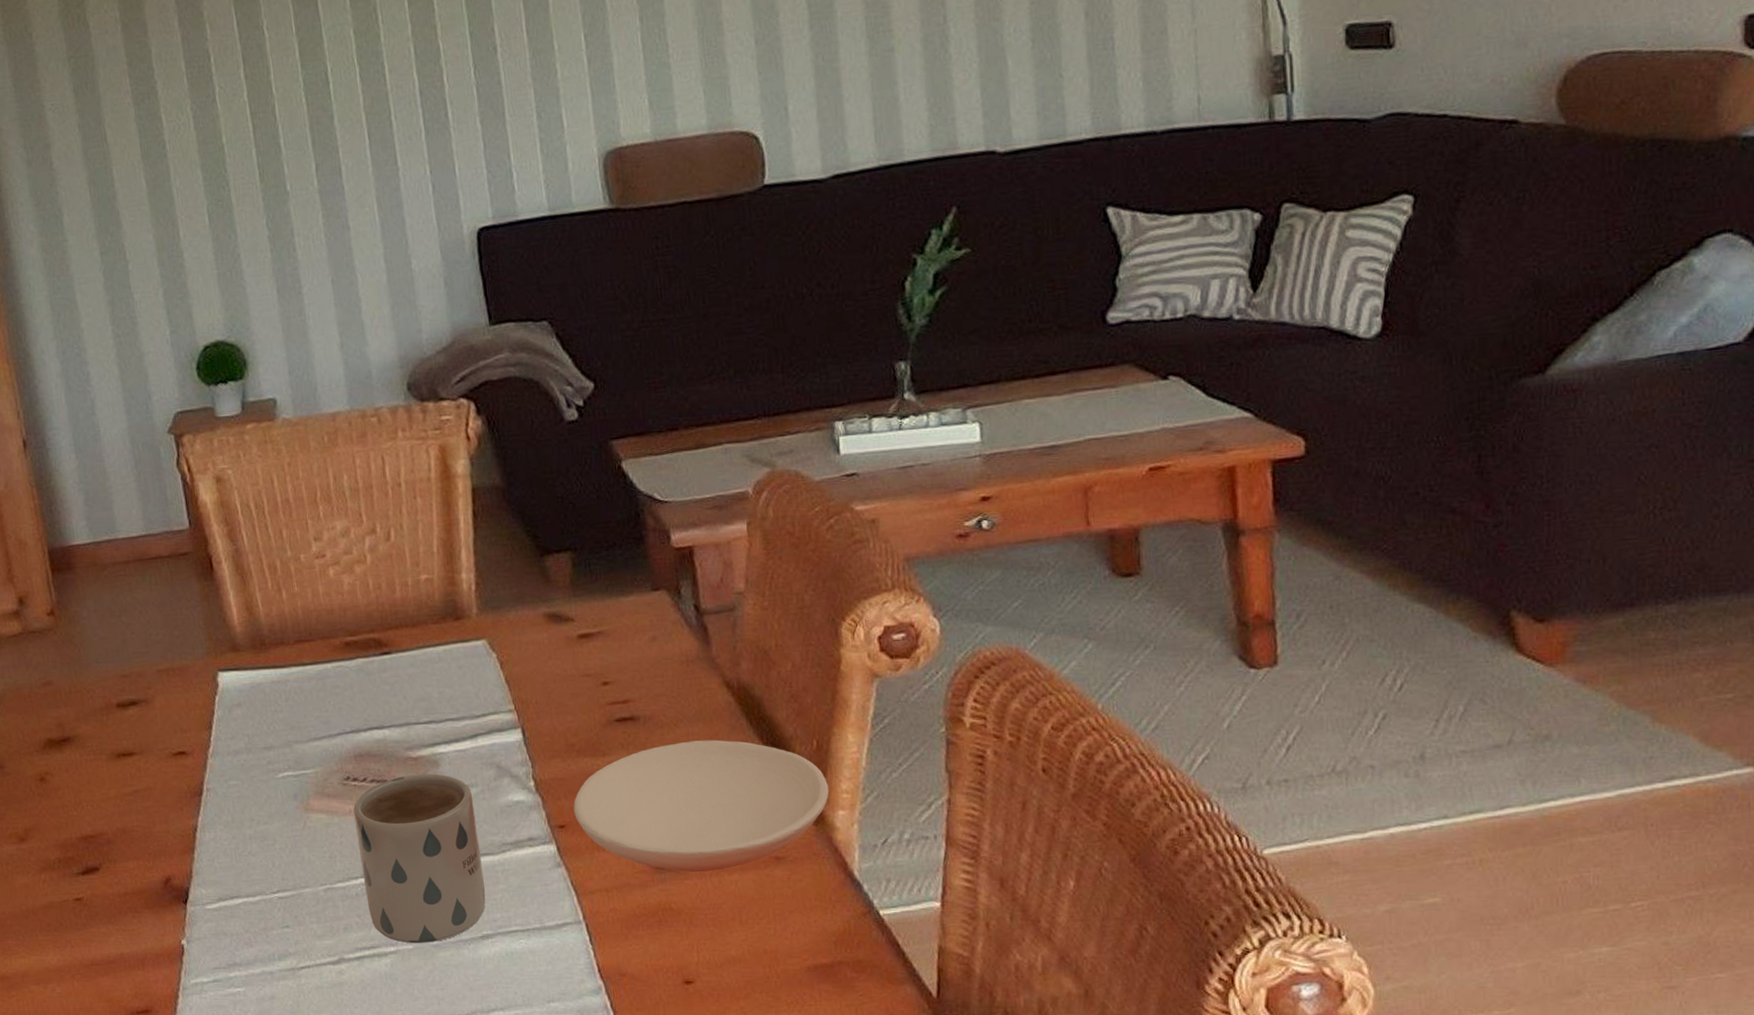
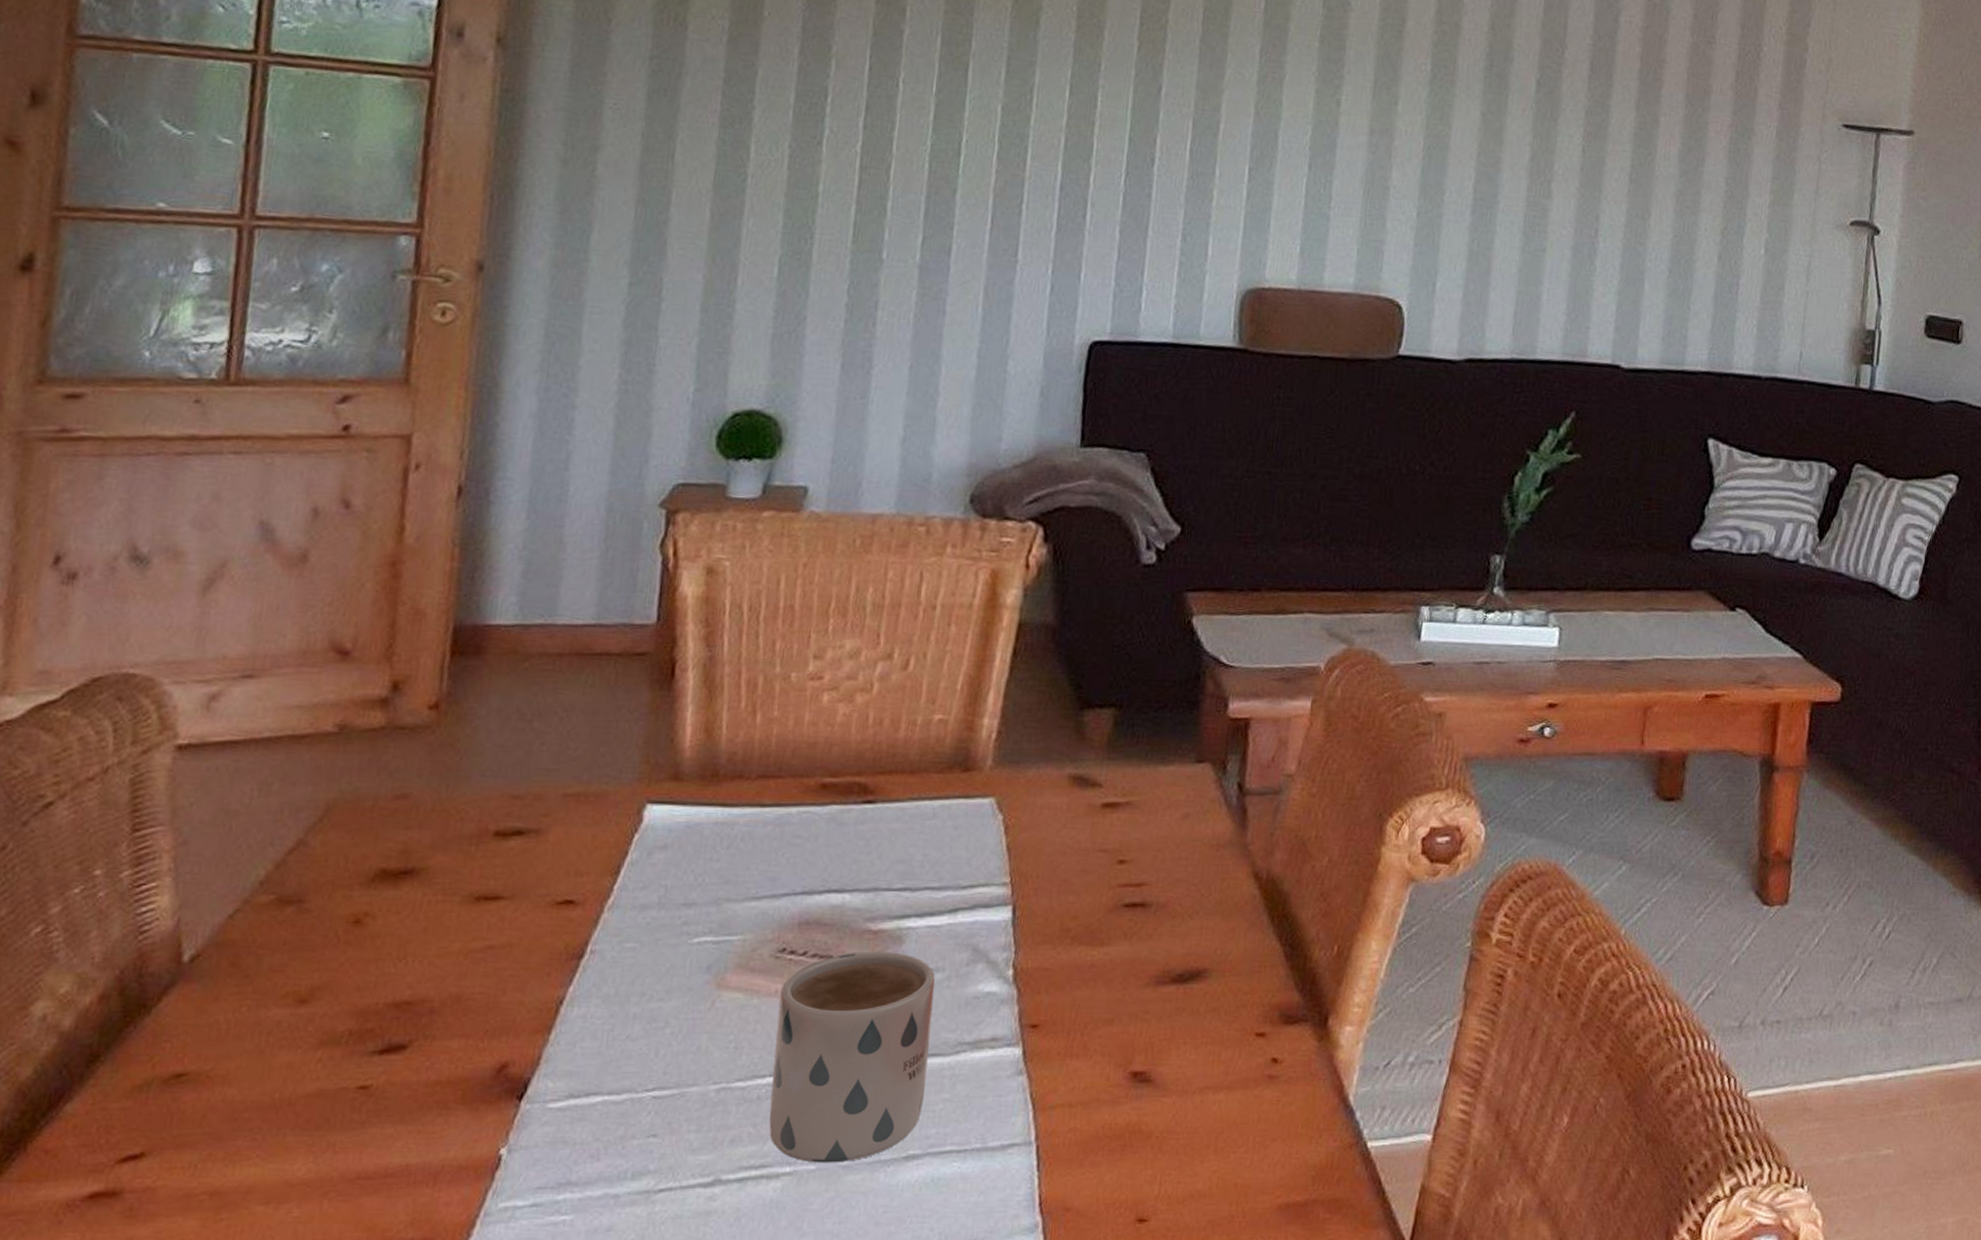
bowl: present [573,739,829,873] -> none [1052,936,1342,1089]

